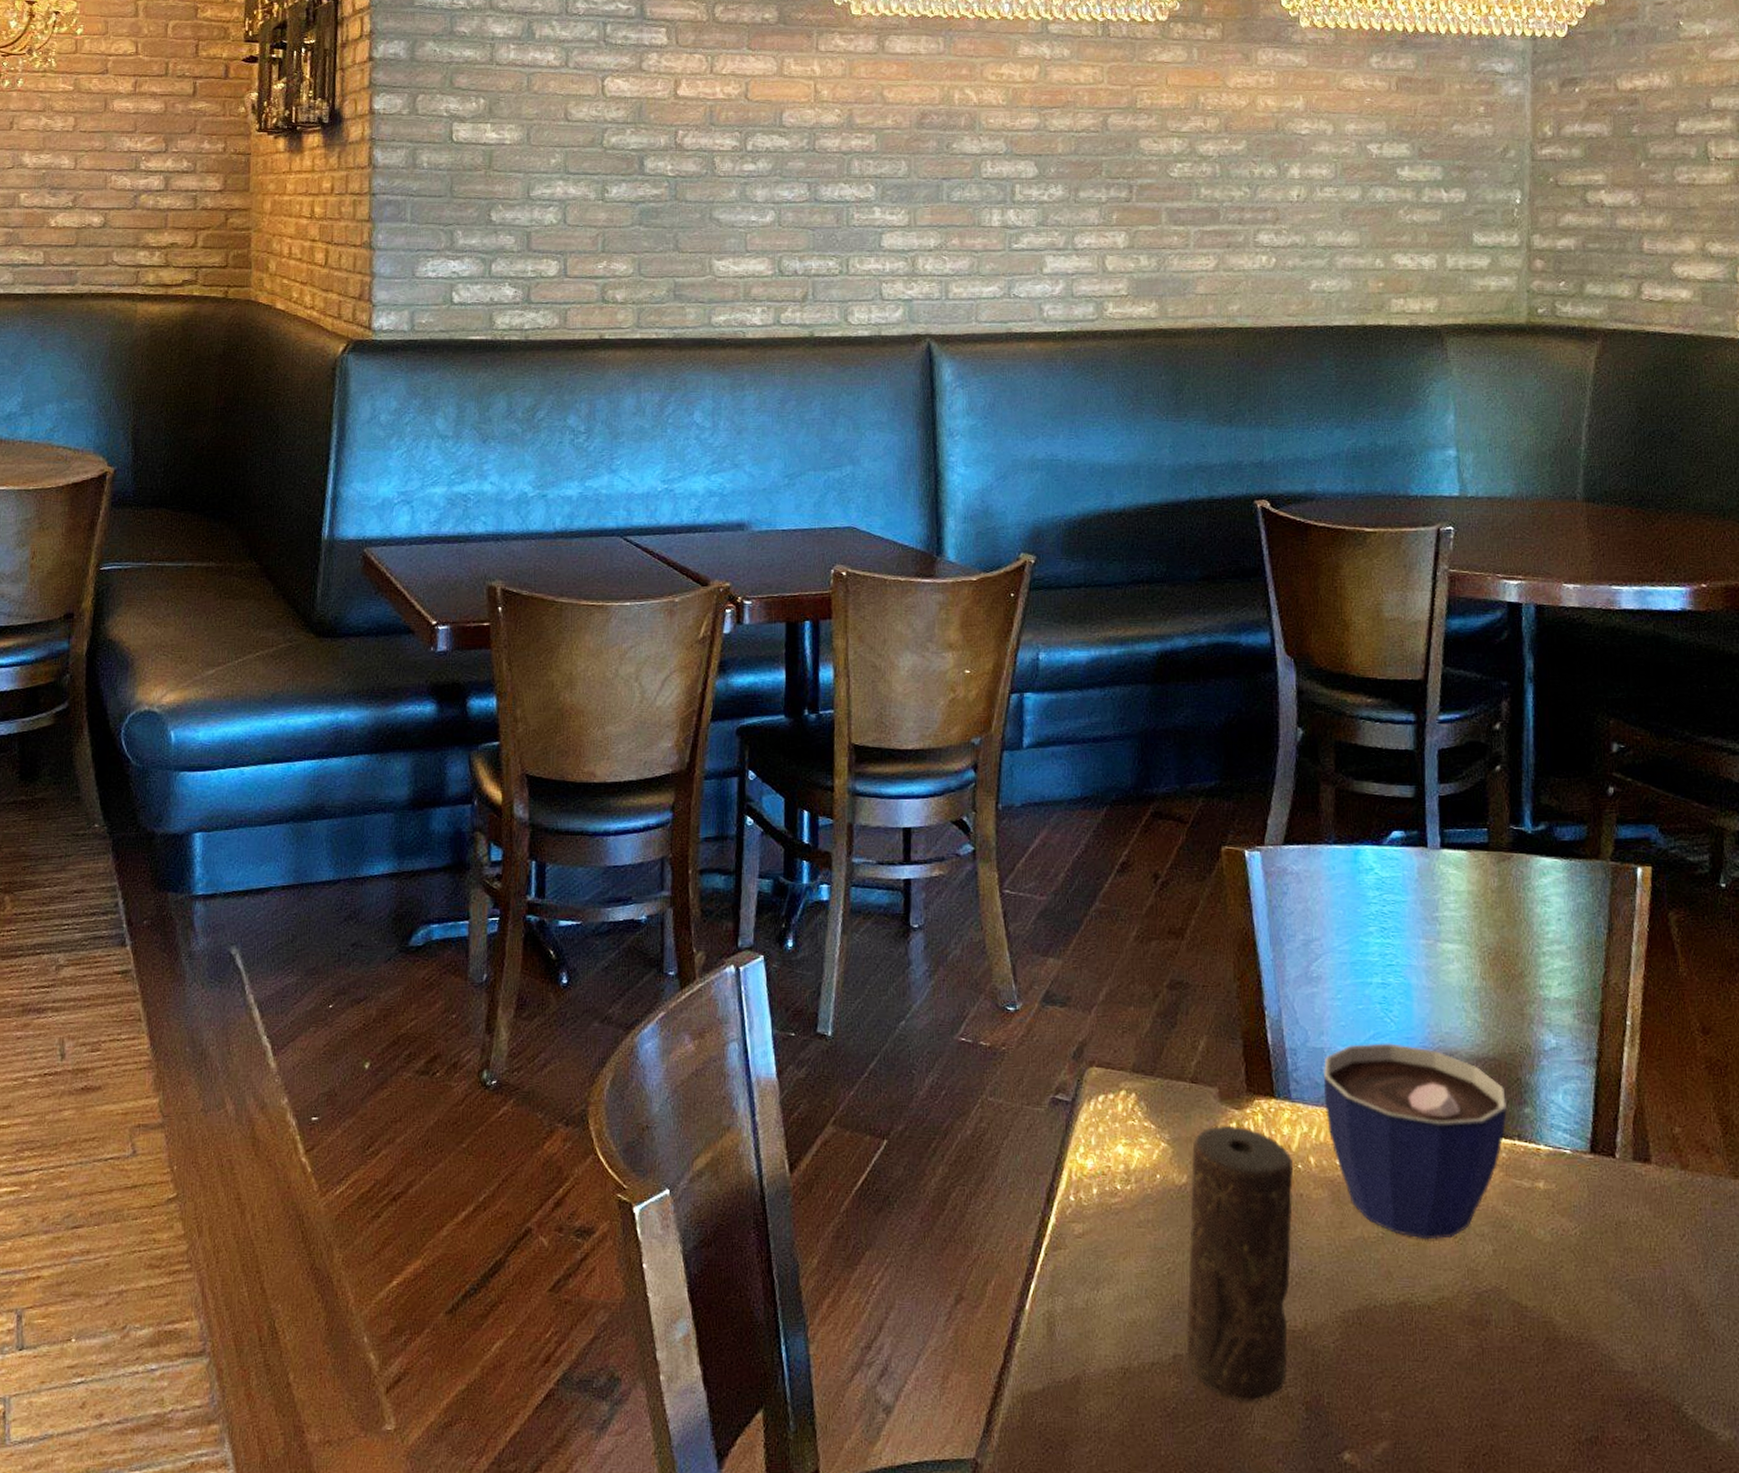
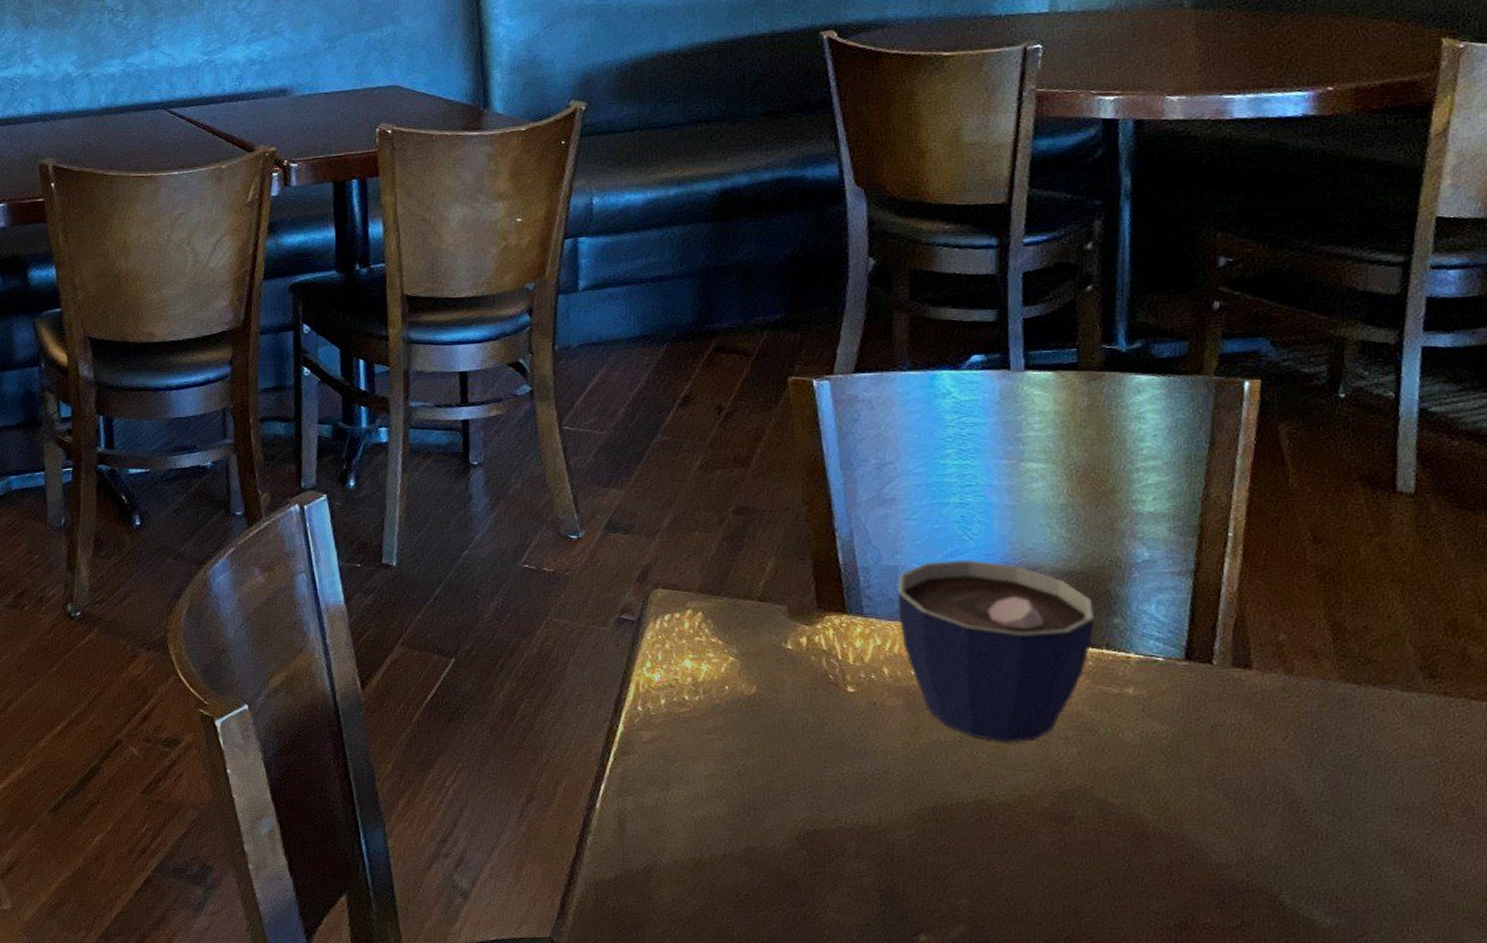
candle: present [1186,1125,1294,1402] -> none [757,639,867,890]

